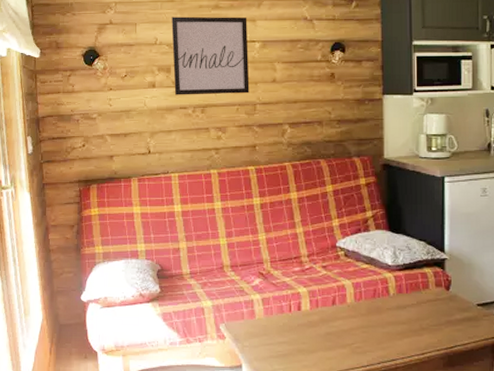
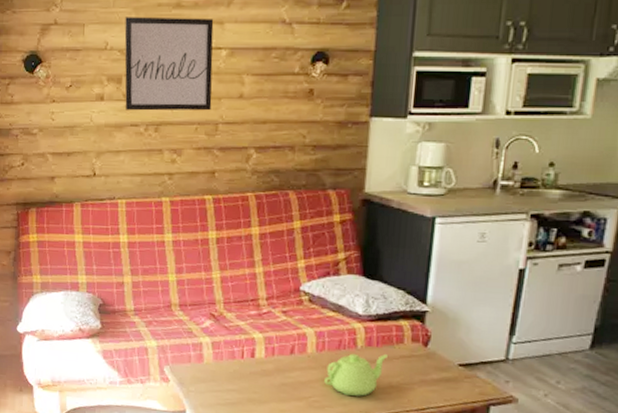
teapot: none [364,300,418,341] -> present [324,353,389,396]

